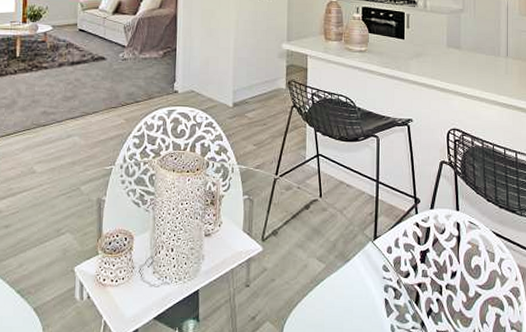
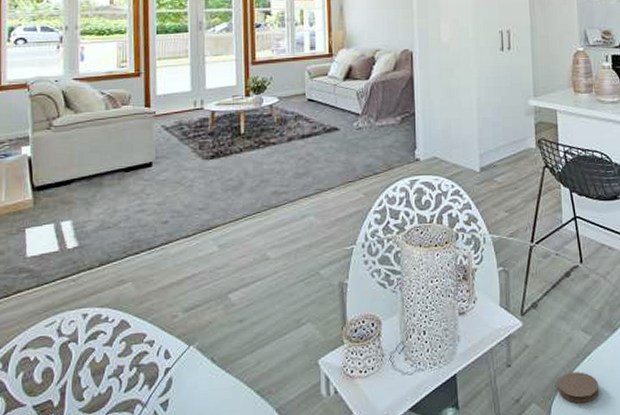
coaster: none [291,296,330,325] -> present [558,372,600,403]

